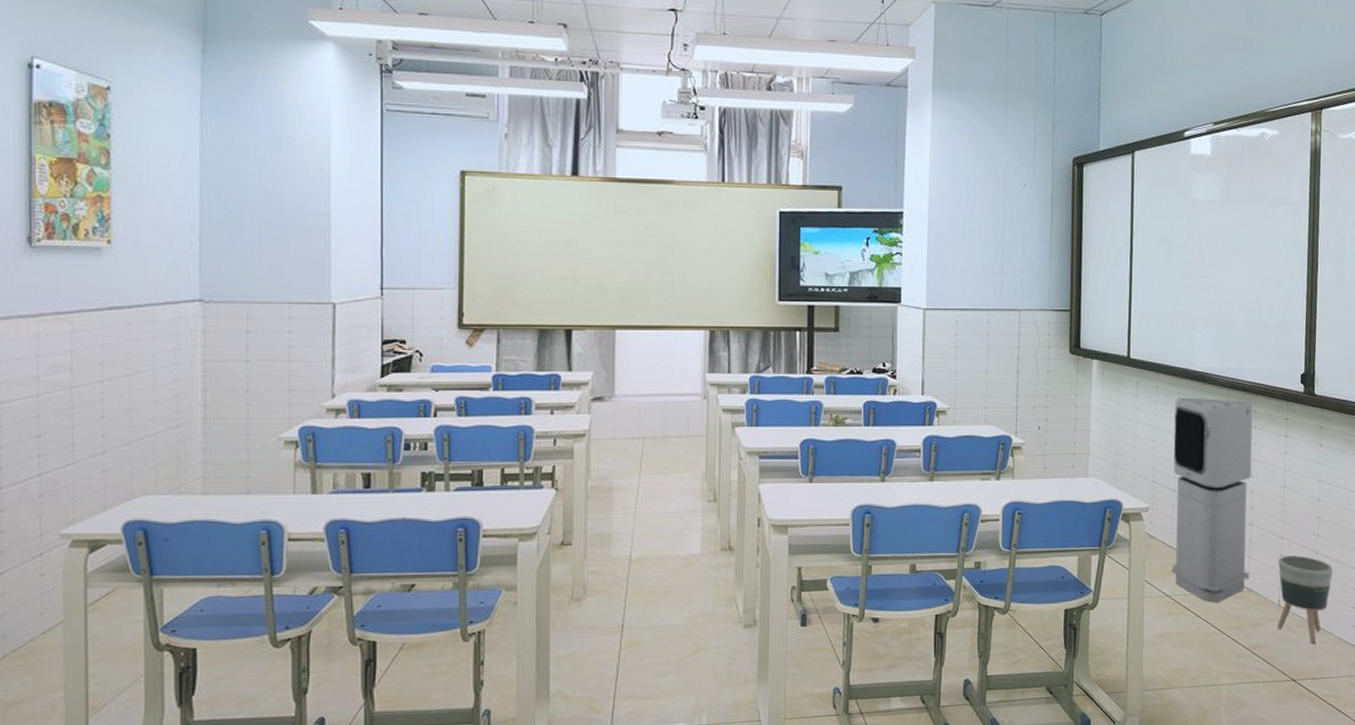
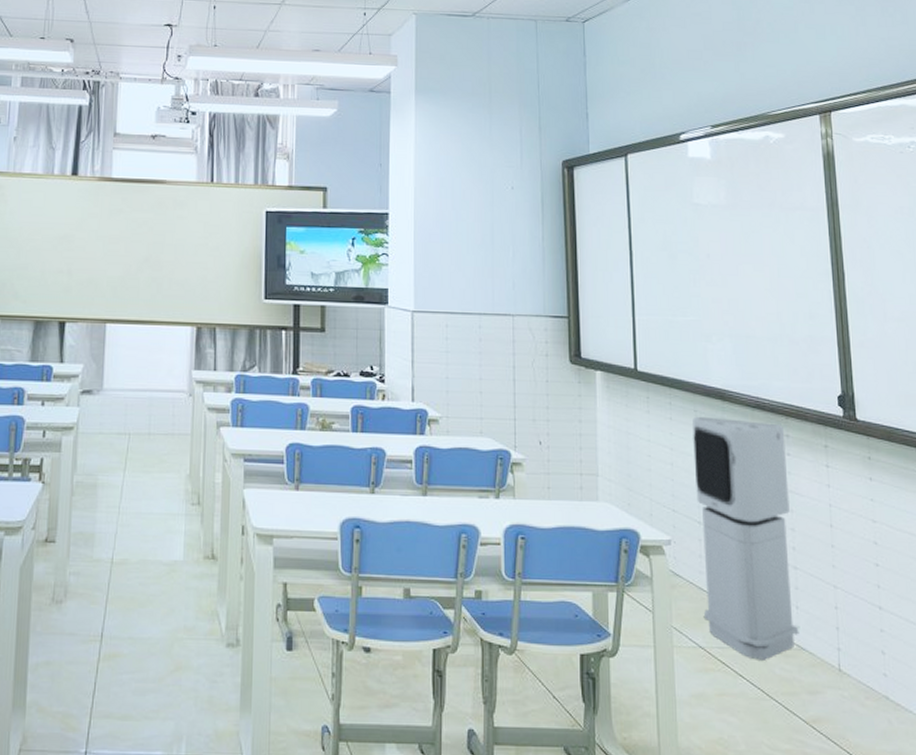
planter: present [1277,555,1334,645] -> none [833,609,904,724]

